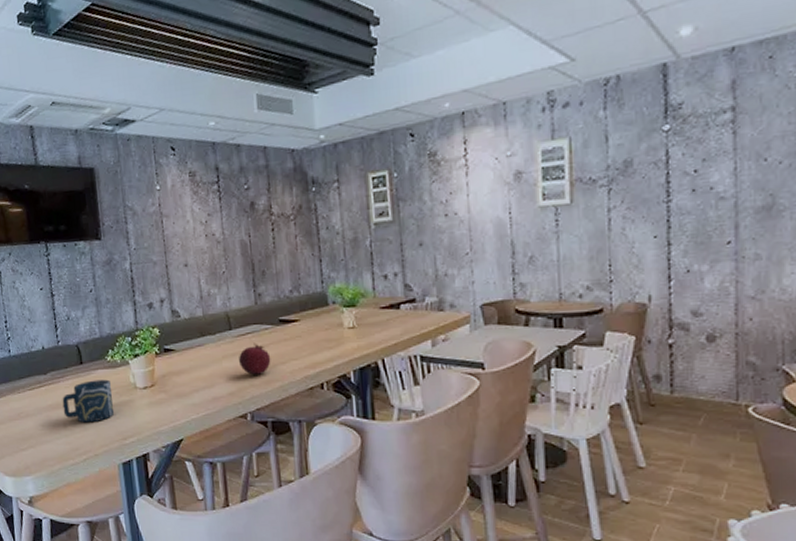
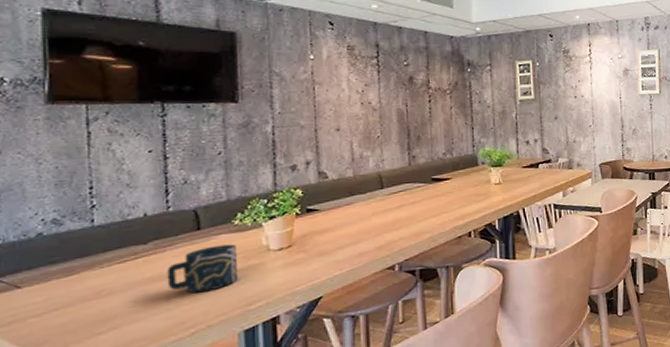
fruit: present [238,343,271,375] -> none [388,199,422,229]

